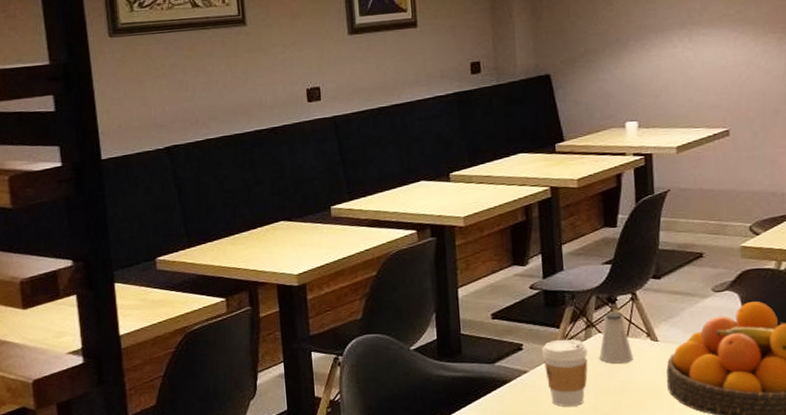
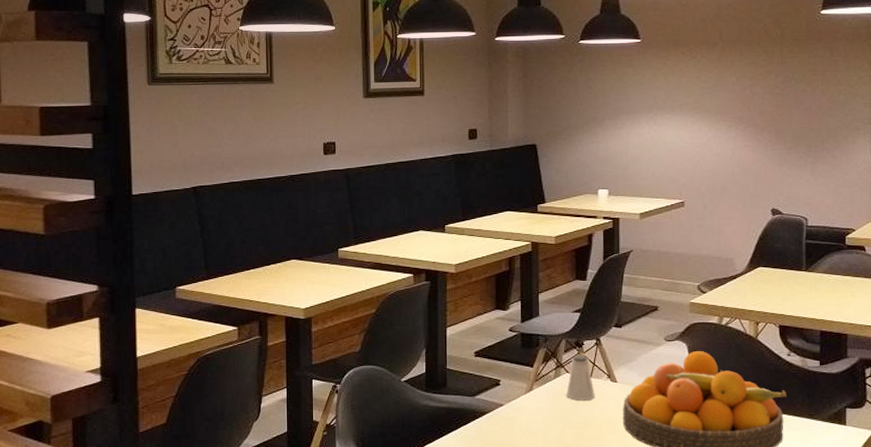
coffee cup: present [542,339,588,407] -> none [517,377,556,437]

